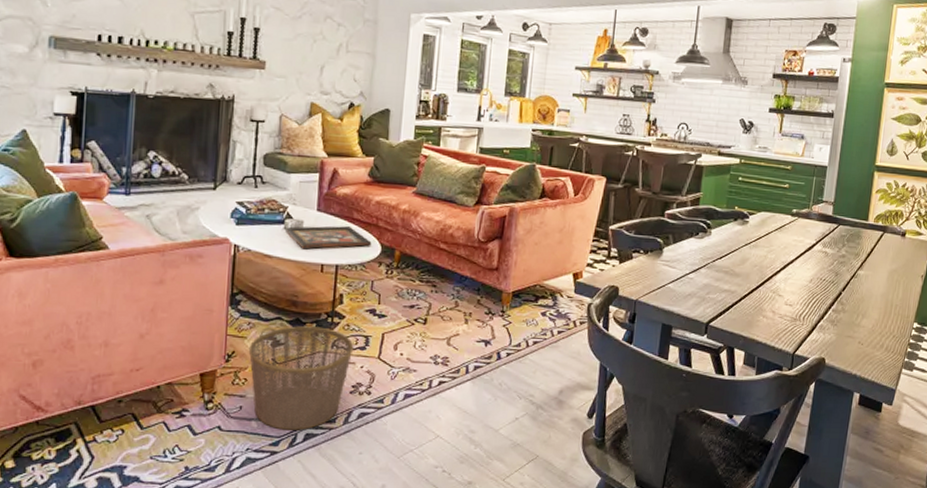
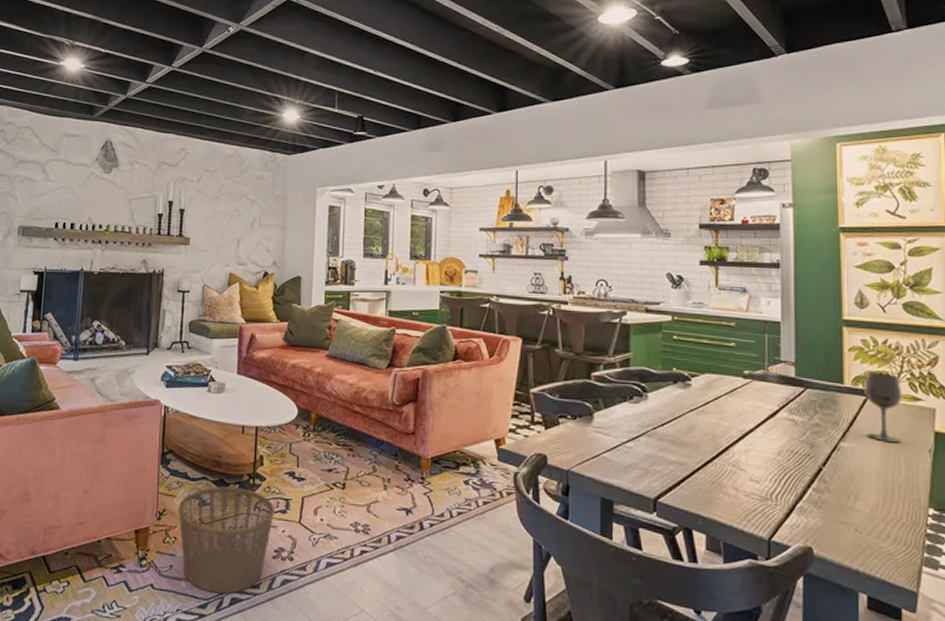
decorative tray: present [286,226,372,249] -> none [209,388,289,411]
wine glass: none [879,210,910,271] -> present [864,371,903,444]

